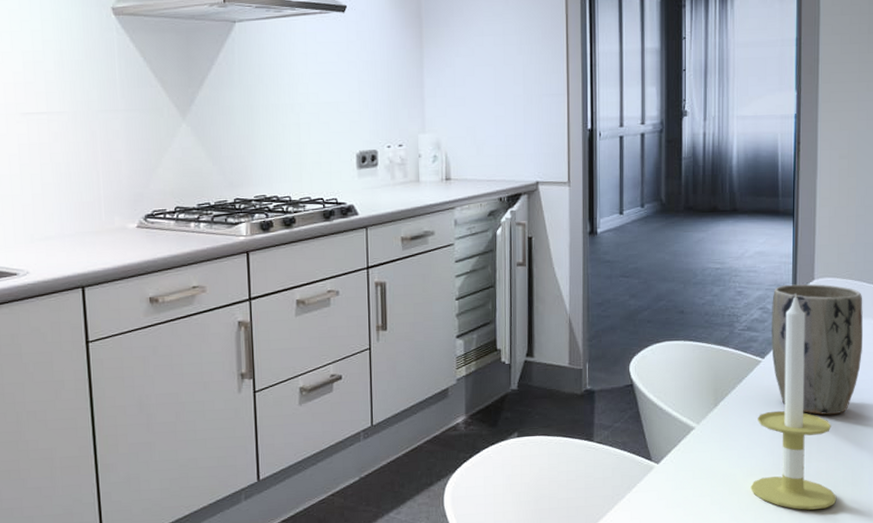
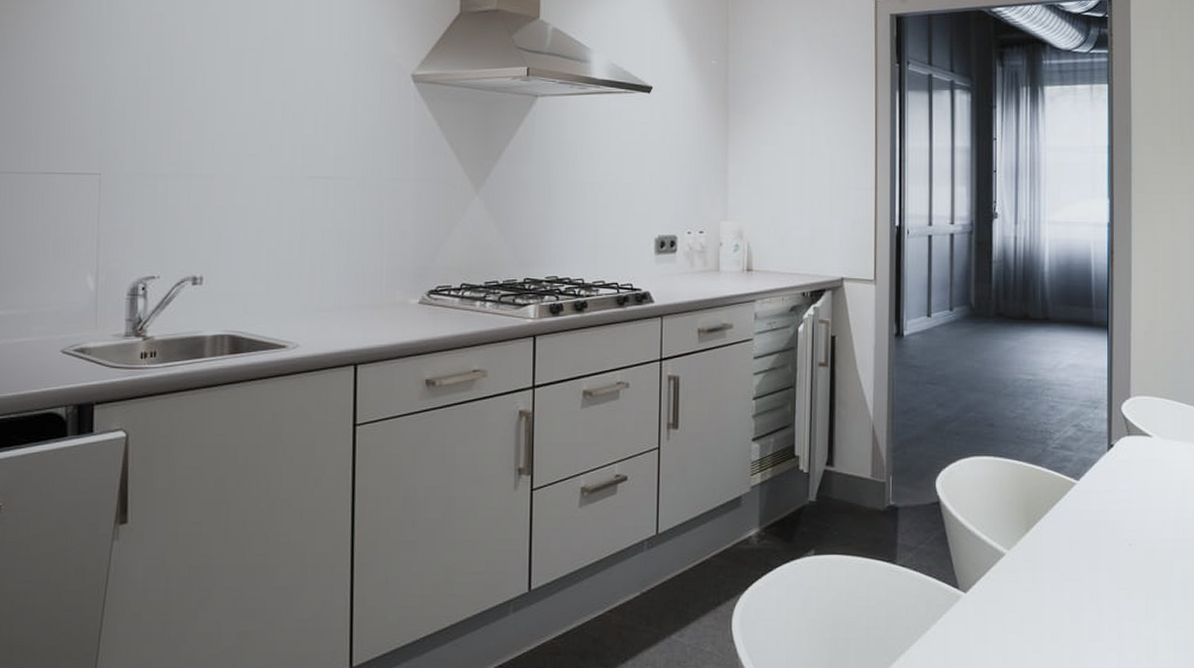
candle: present [750,293,837,510] -> none [1066,411,1159,654]
plant pot: present [771,284,863,415] -> none [1086,401,1182,547]

